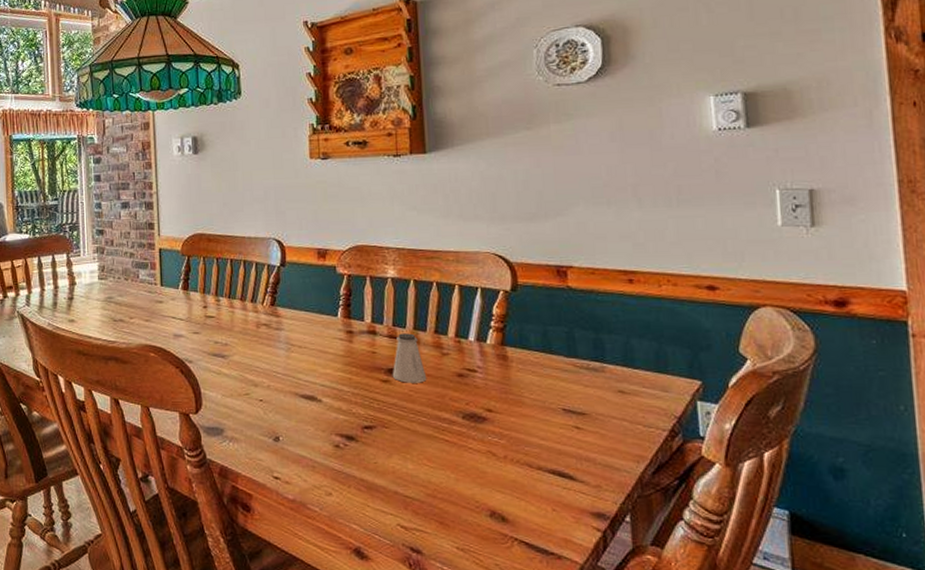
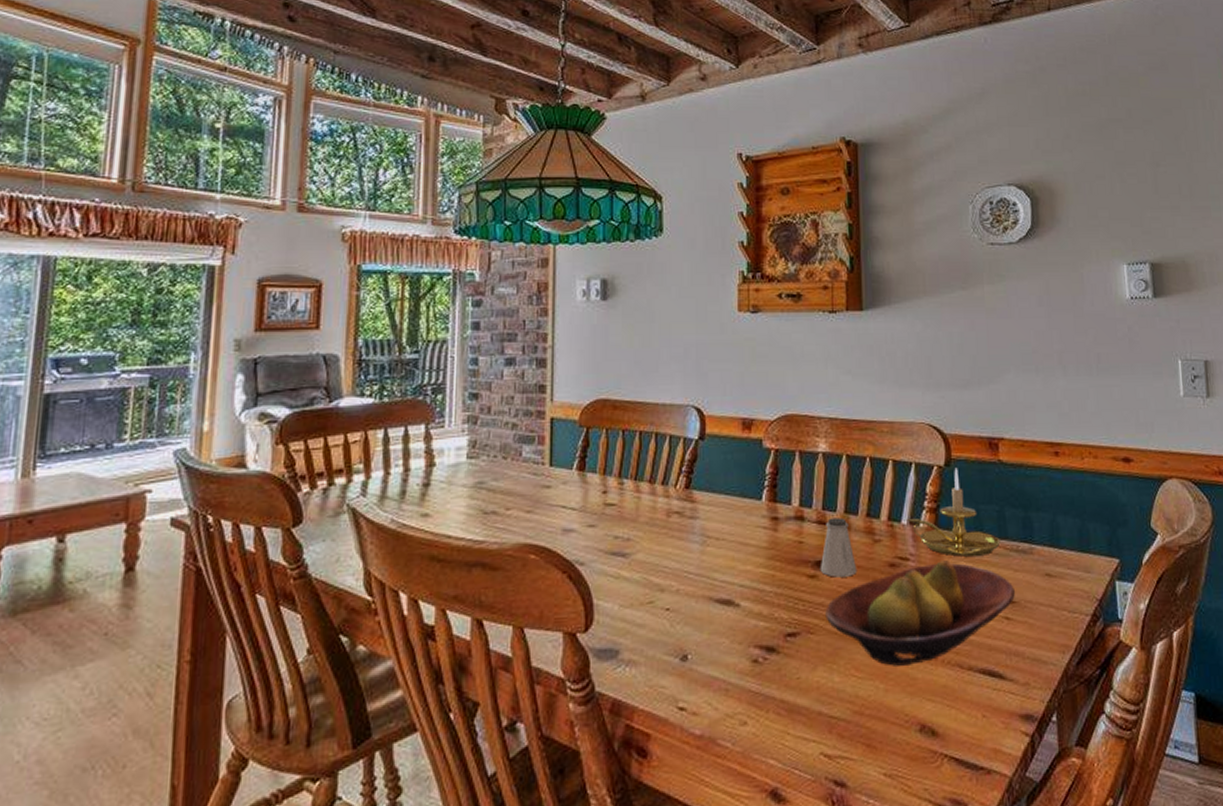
fruit bowl: none [398,374,586,461] -> present [825,560,1015,666]
candle holder: none [473,292,570,371] -> present [906,467,1001,557]

